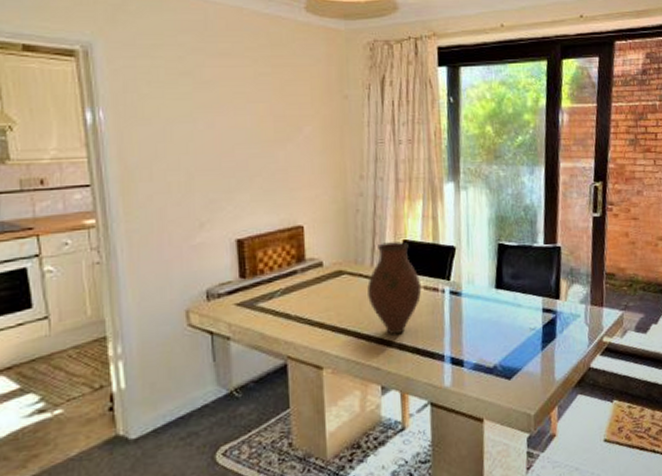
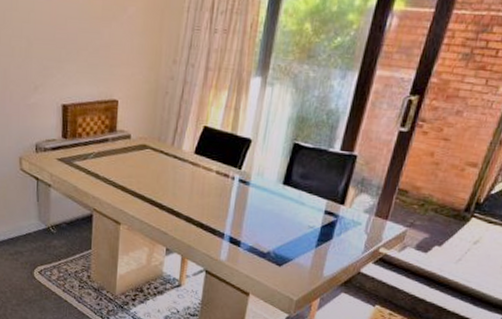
vase: present [367,241,422,336] -> none [165,125,215,209]

